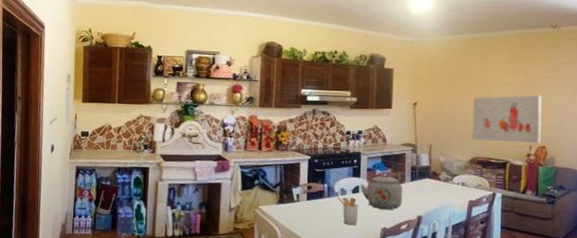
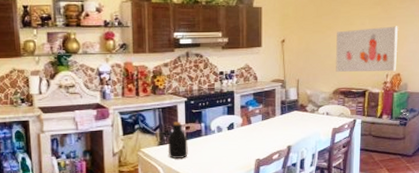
bottle: none [286,179,309,220] -> present [167,121,188,159]
utensil holder: present [337,196,359,226] -> none [214,134,235,160]
kettle: present [360,174,403,210] -> none [234,110,274,142]

